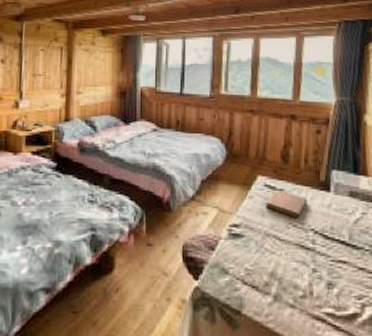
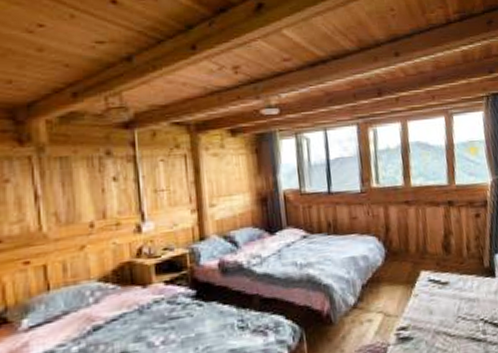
notebook: present [266,189,307,218] -> none [431,282,474,311]

